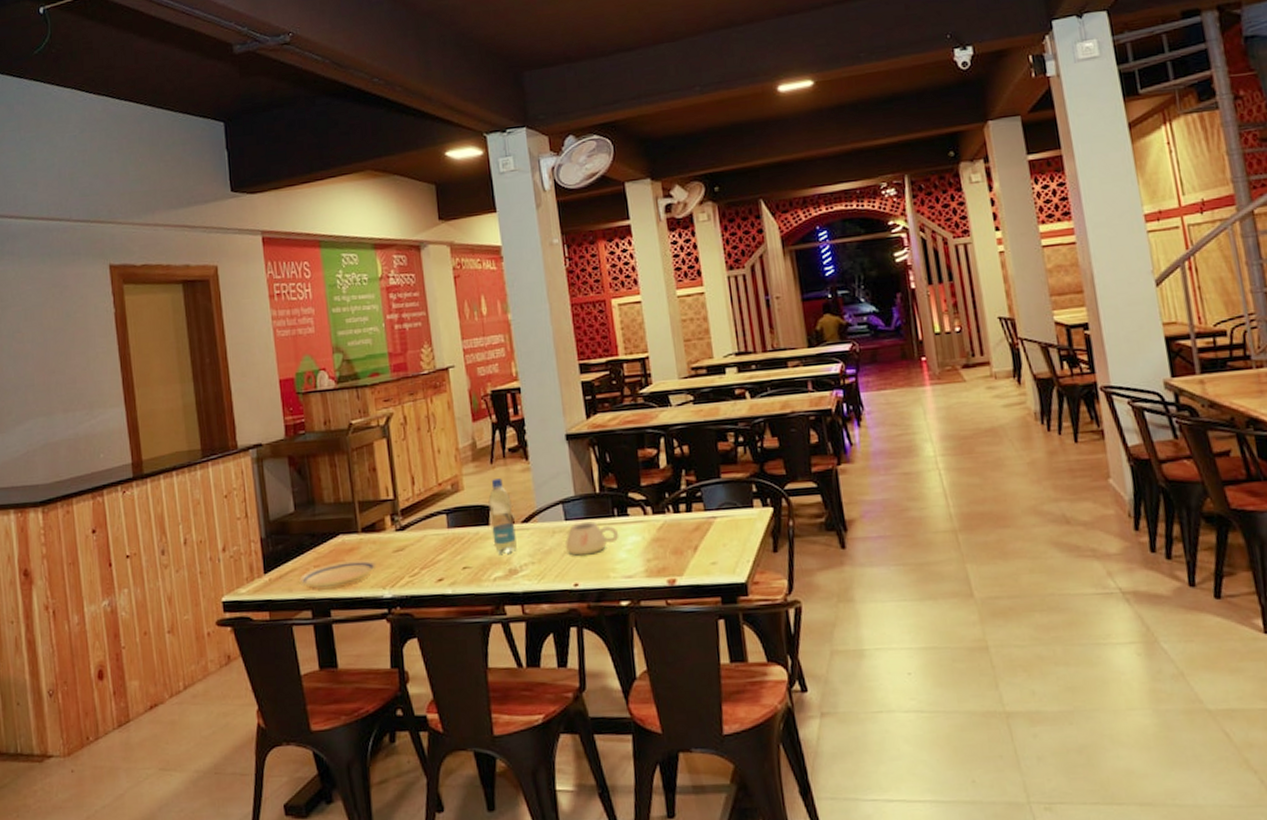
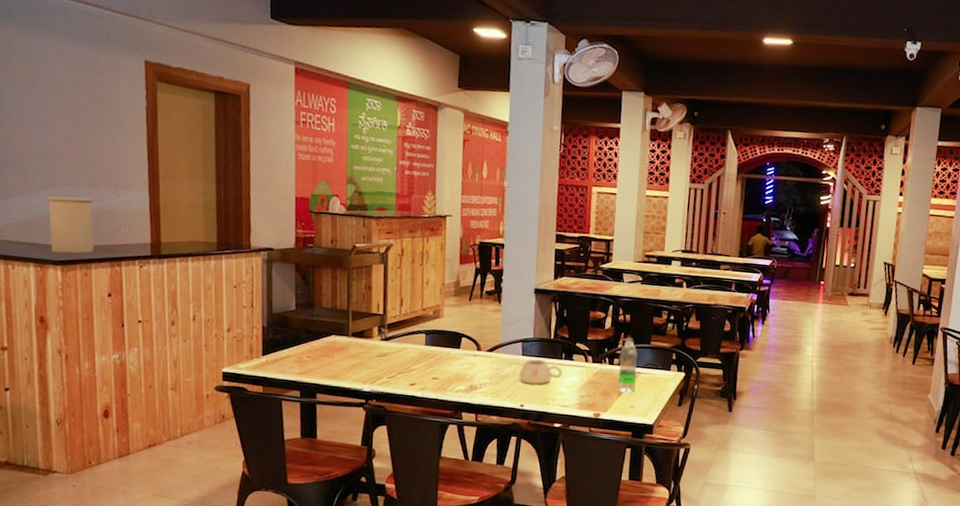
canister: none [24,425,74,494] -> present [48,196,94,254]
plate: present [299,559,377,590] -> none [292,356,361,377]
bottle: present [488,478,517,554] -> none [461,313,481,373]
bottle: none [684,474,714,548] -> present [618,337,638,394]

